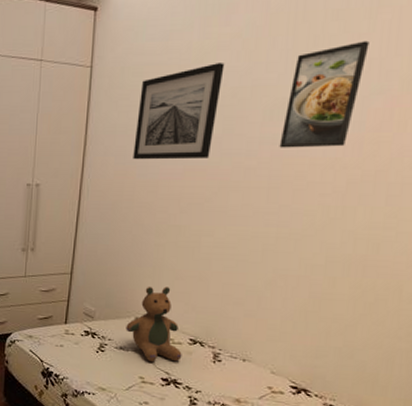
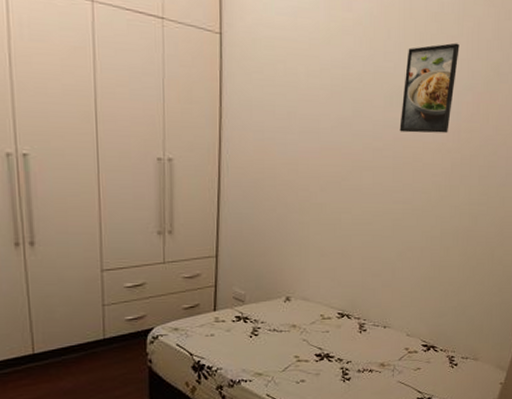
teddy bear: present [126,286,182,362] -> none [277,264,332,340]
wall art: present [133,63,225,160] -> none [271,46,350,138]

